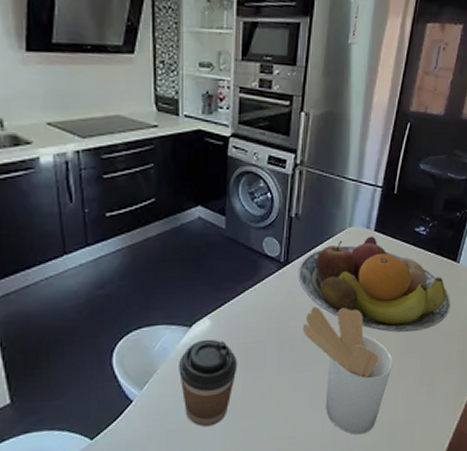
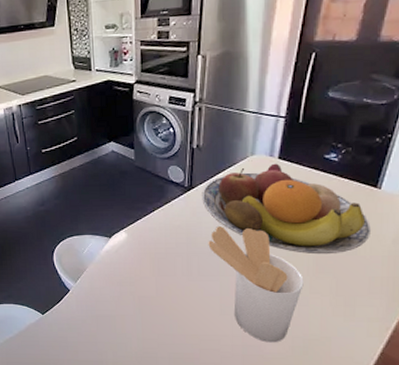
coffee cup: present [179,339,238,427] -> none [103,248,151,317]

